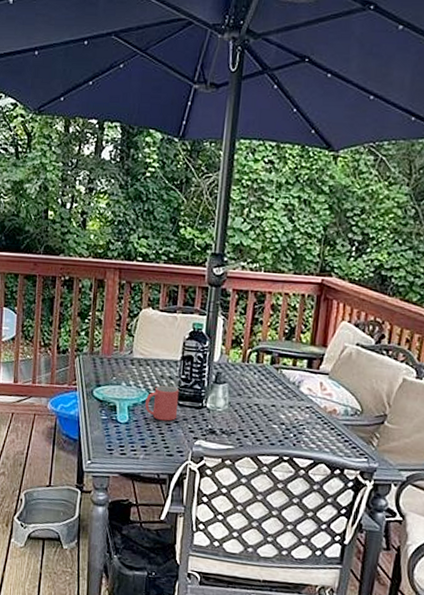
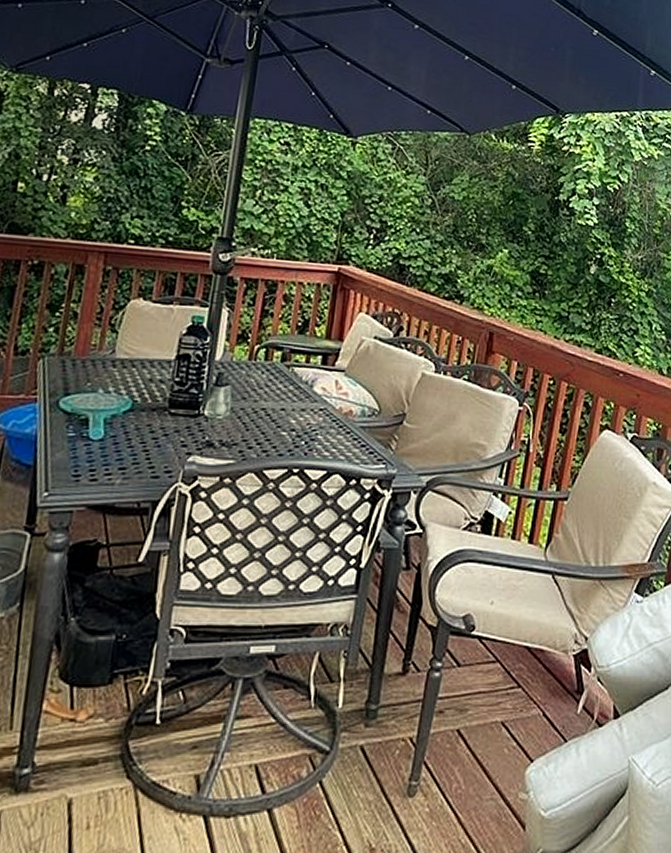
mug: present [145,385,180,421] -> none [127,390,172,435]

